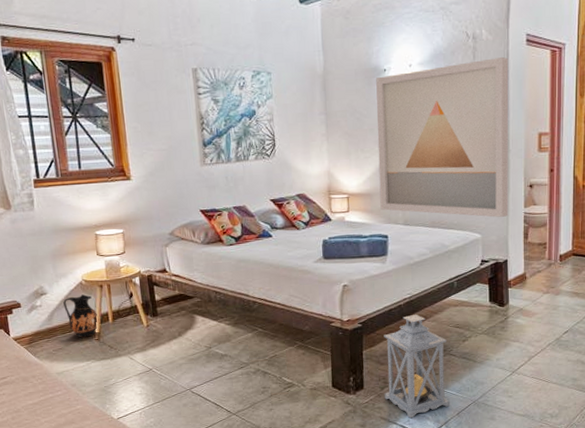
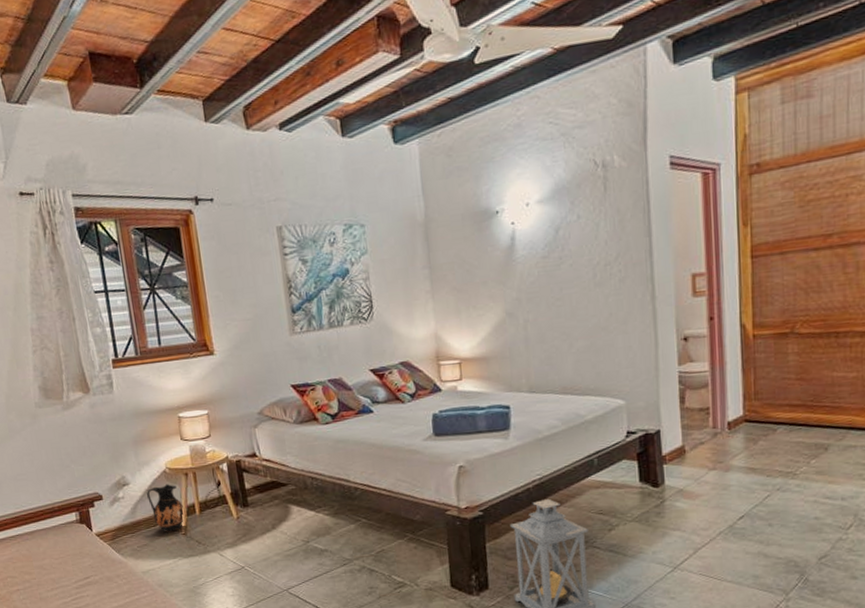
wall art: present [376,56,509,218] -> none [487,185,658,380]

